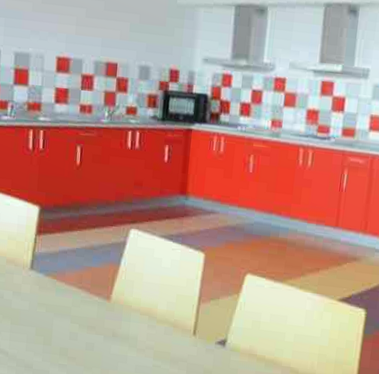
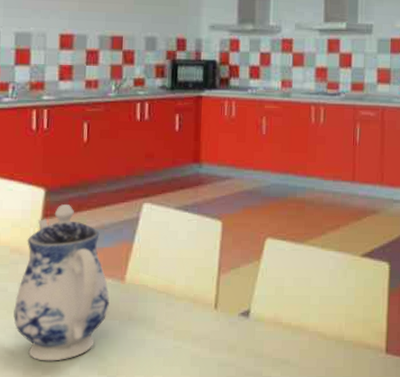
teapot: none [8,223,96,367] -> present [13,204,110,361]

